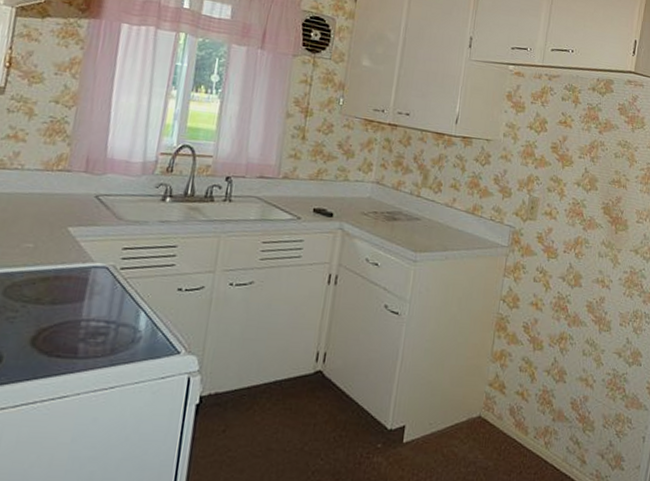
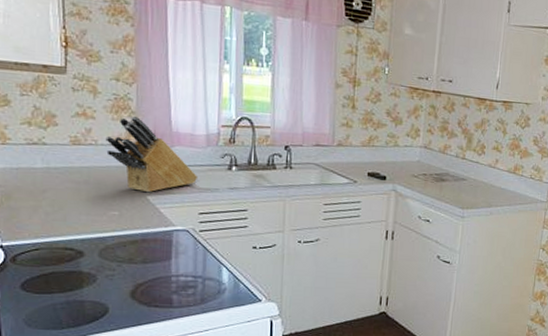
knife block: none [32,140,128,224] -> present [105,116,199,193]

